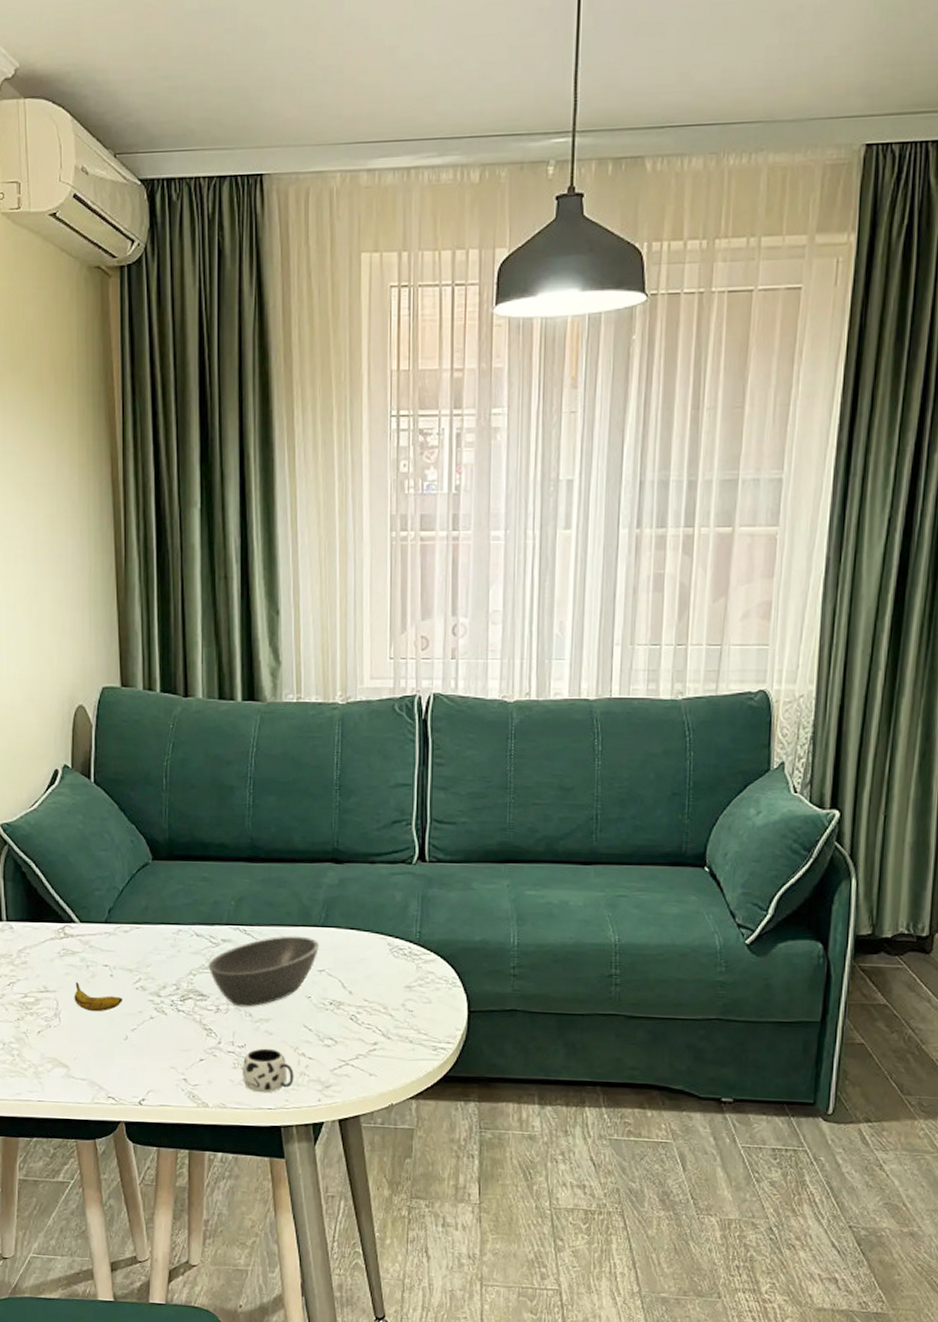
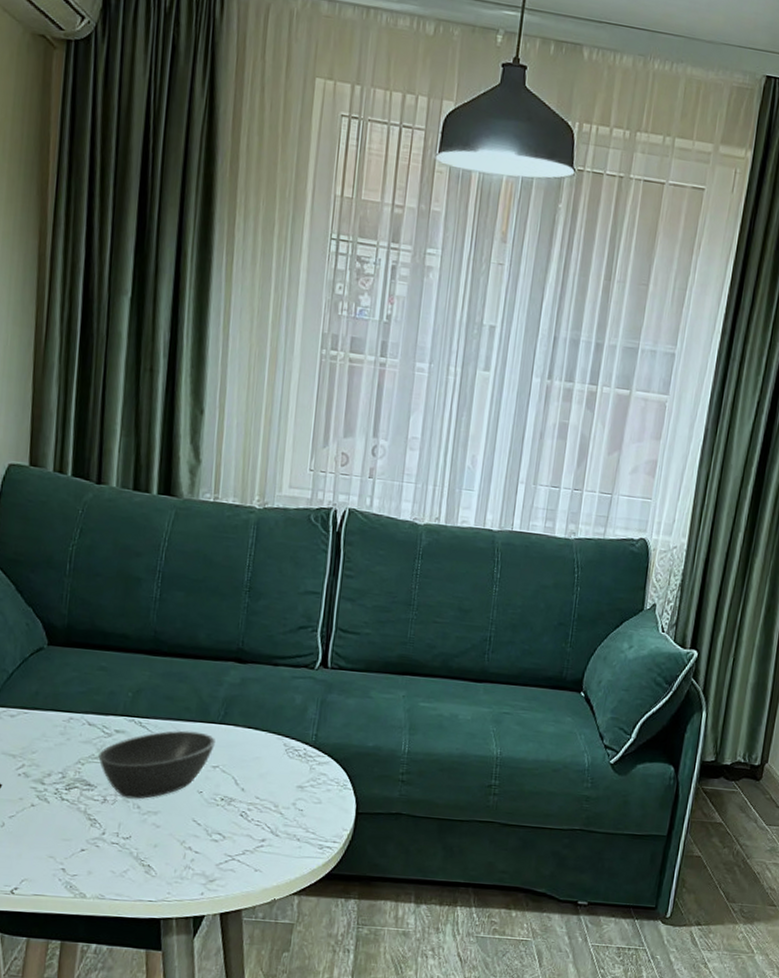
mug: present [232,1048,294,1093] -> none [115,840,179,886]

